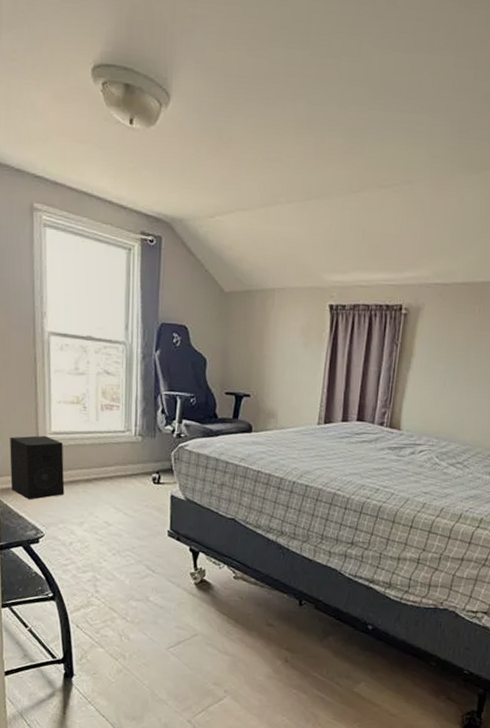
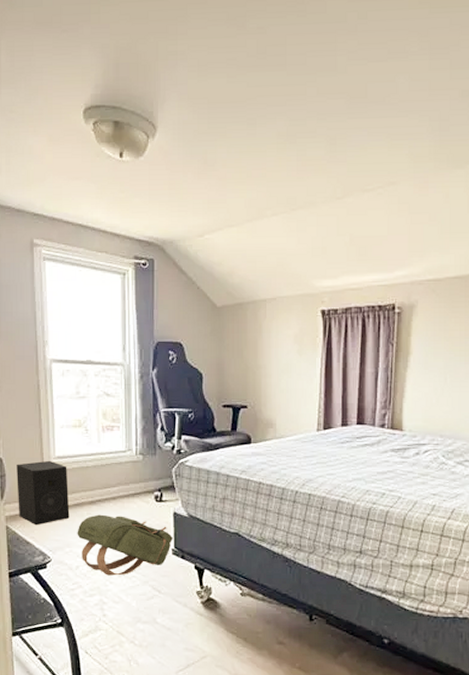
backpack: none [71,492,169,554] -> present [77,514,173,576]

